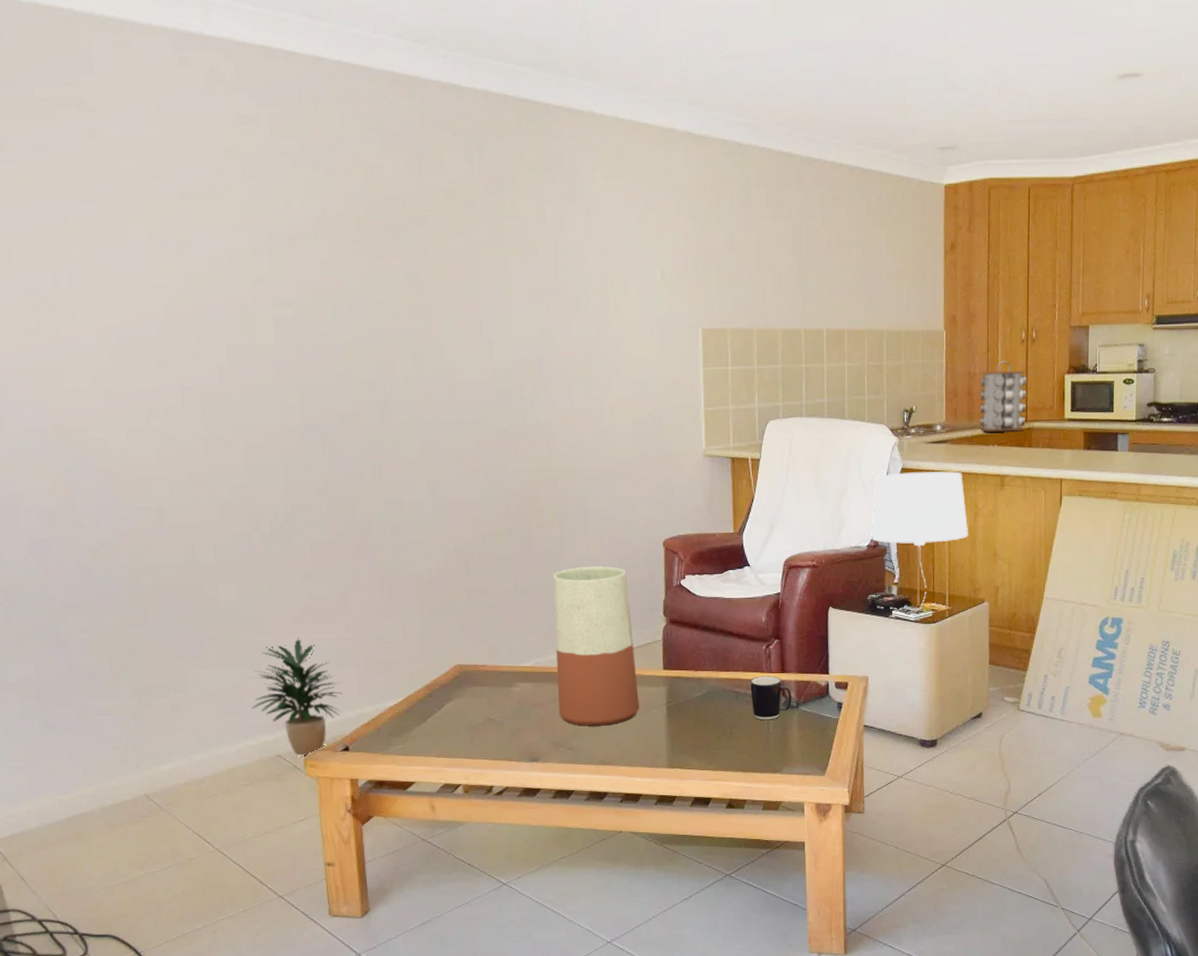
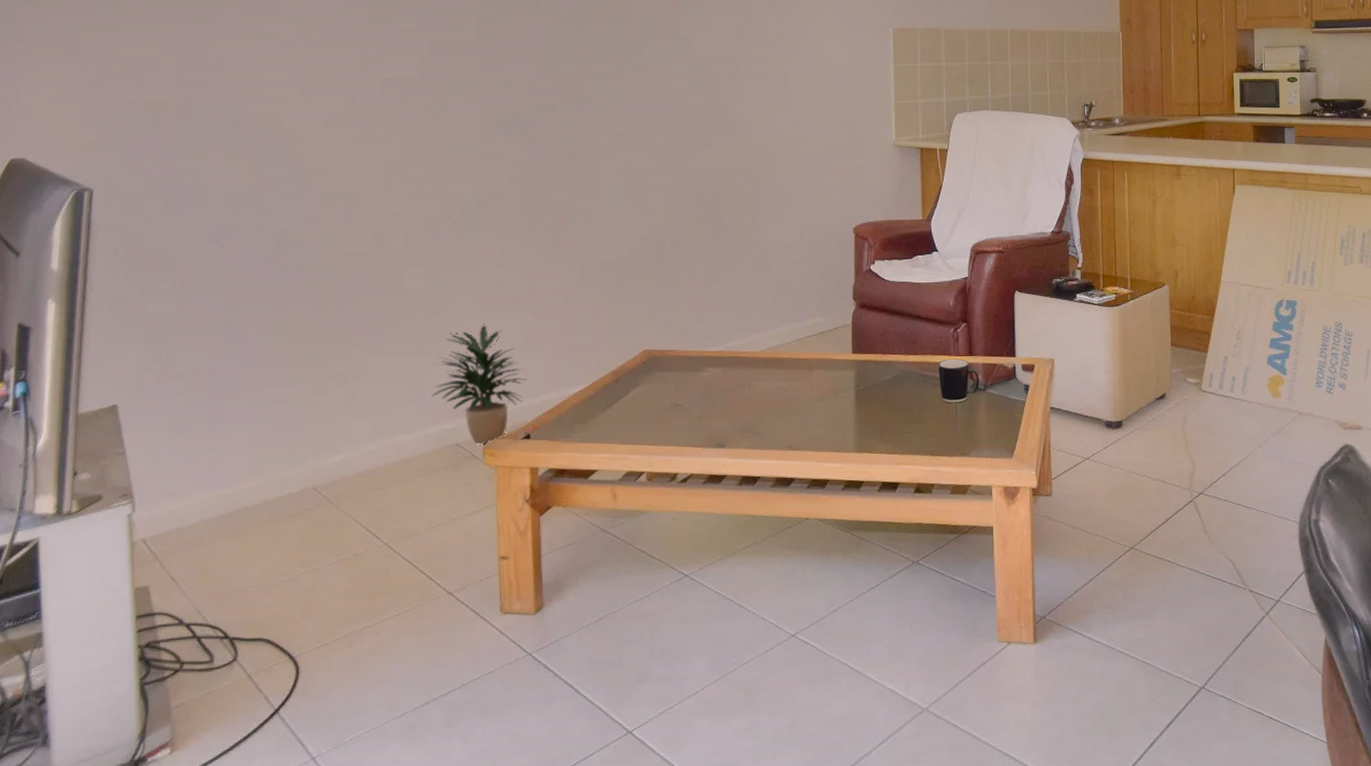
vase: present [553,565,639,726] -> none [744,251,828,411]
table lamp: present [871,471,968,611] -> none [1055,162,1147,295]
spice rack: present [978,360,1027,433] -> none [1154,59,1199,126]

